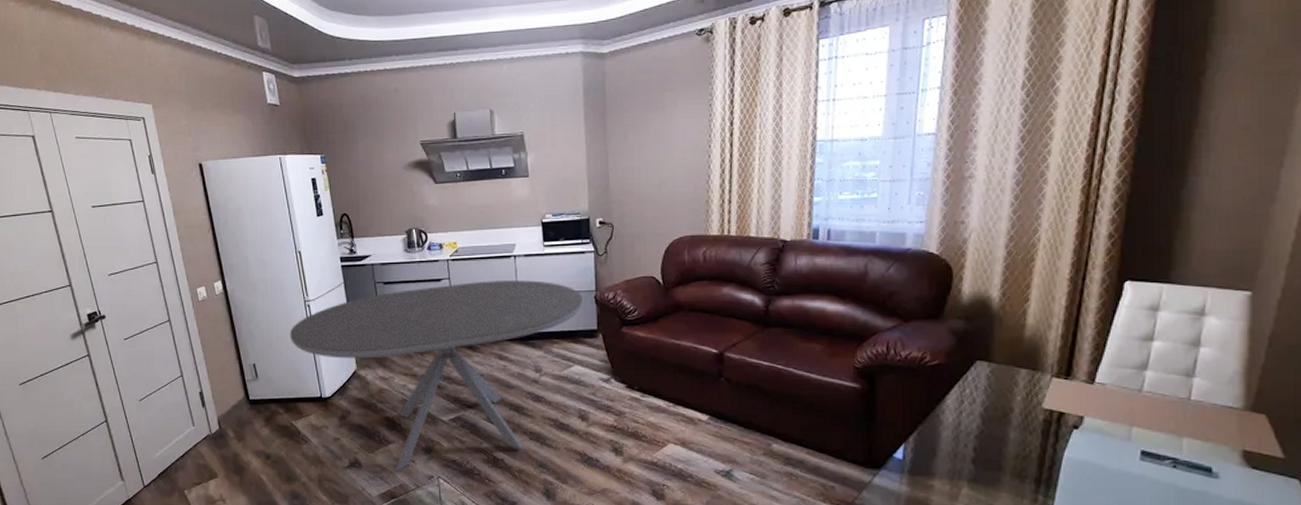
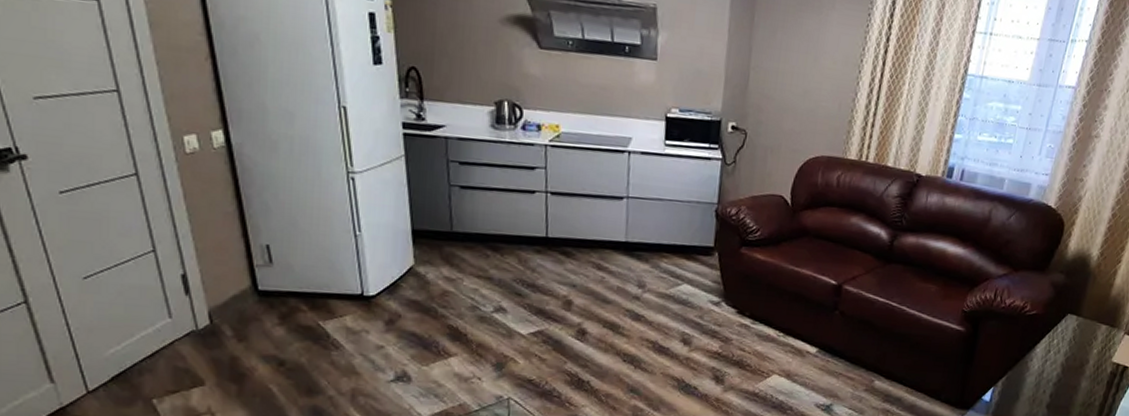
dining table: present [289,280,583,472] -> none [322,175,702,389]

